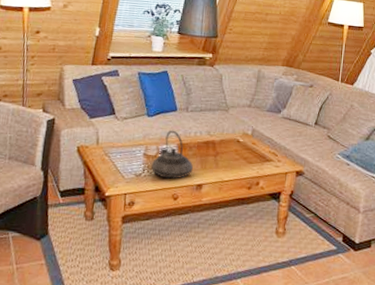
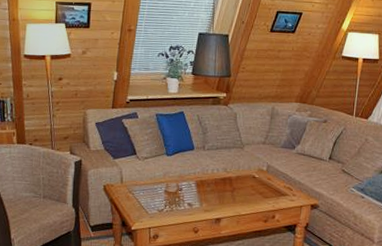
teapot: present [151,130,194,179] -> none [172,168,212,214]

